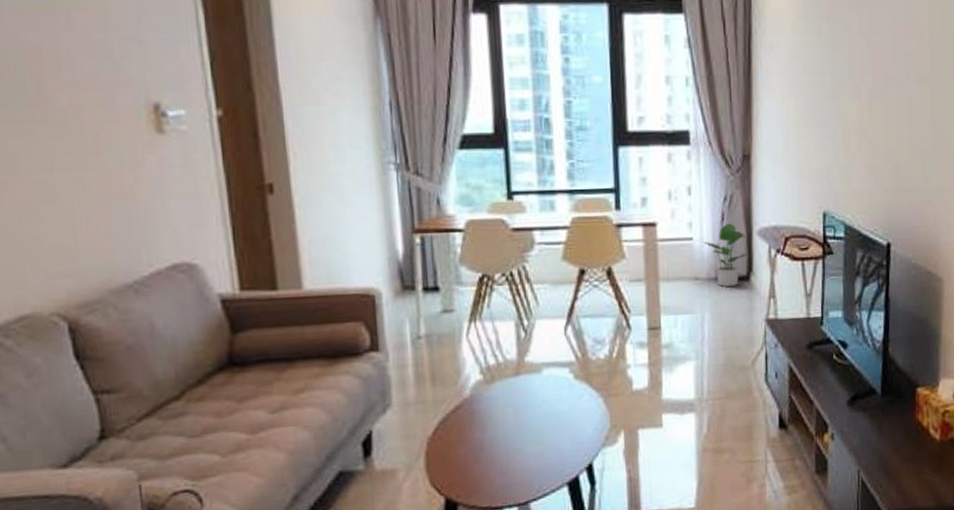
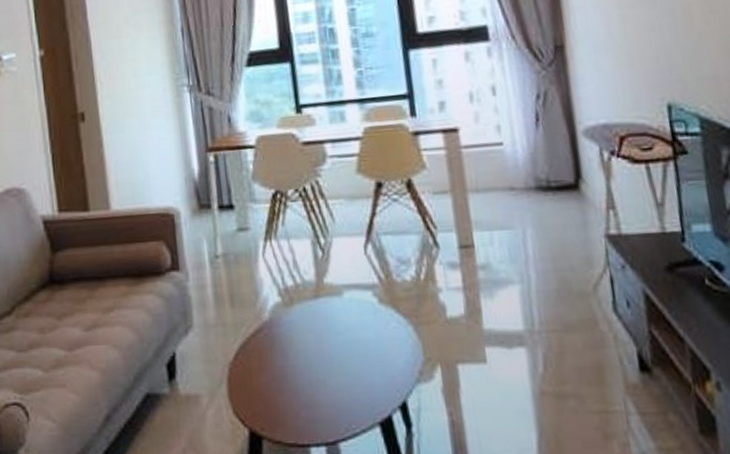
potted plant: present [702,223,747,287] -> none [515,124,573,197]

